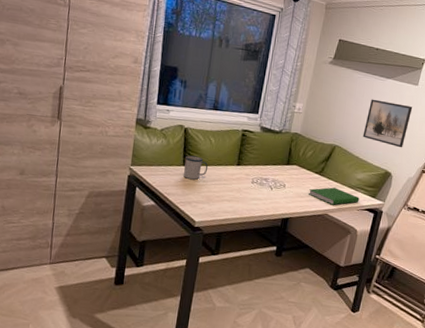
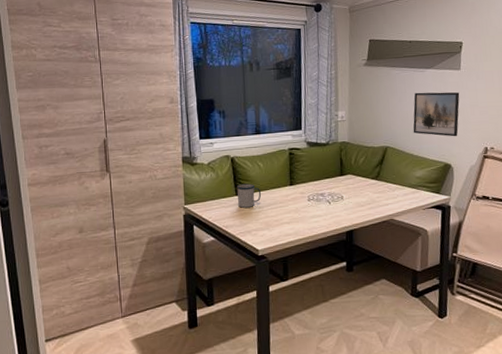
hardcover book: present [308,187,360,205] -> none [368,190,423,209]

